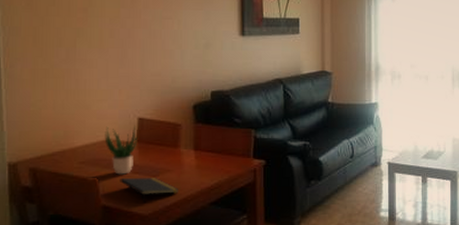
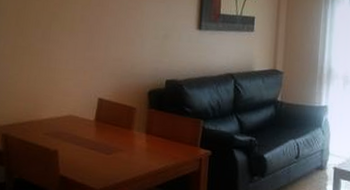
potted plant: present [104,126,138,175] -> none [67,103,97,149]
notepad: present [120,178,179,202] -> none [77,153,129,177]

